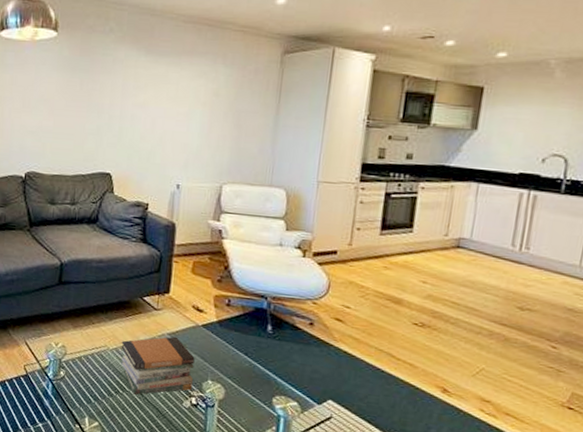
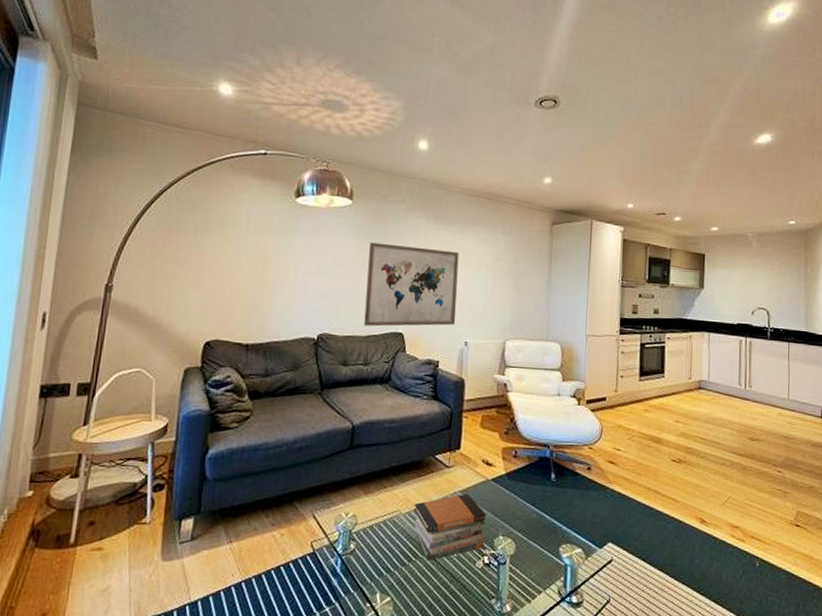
wall art: none [71,77,173,167] -> present [364,242,459,327]

